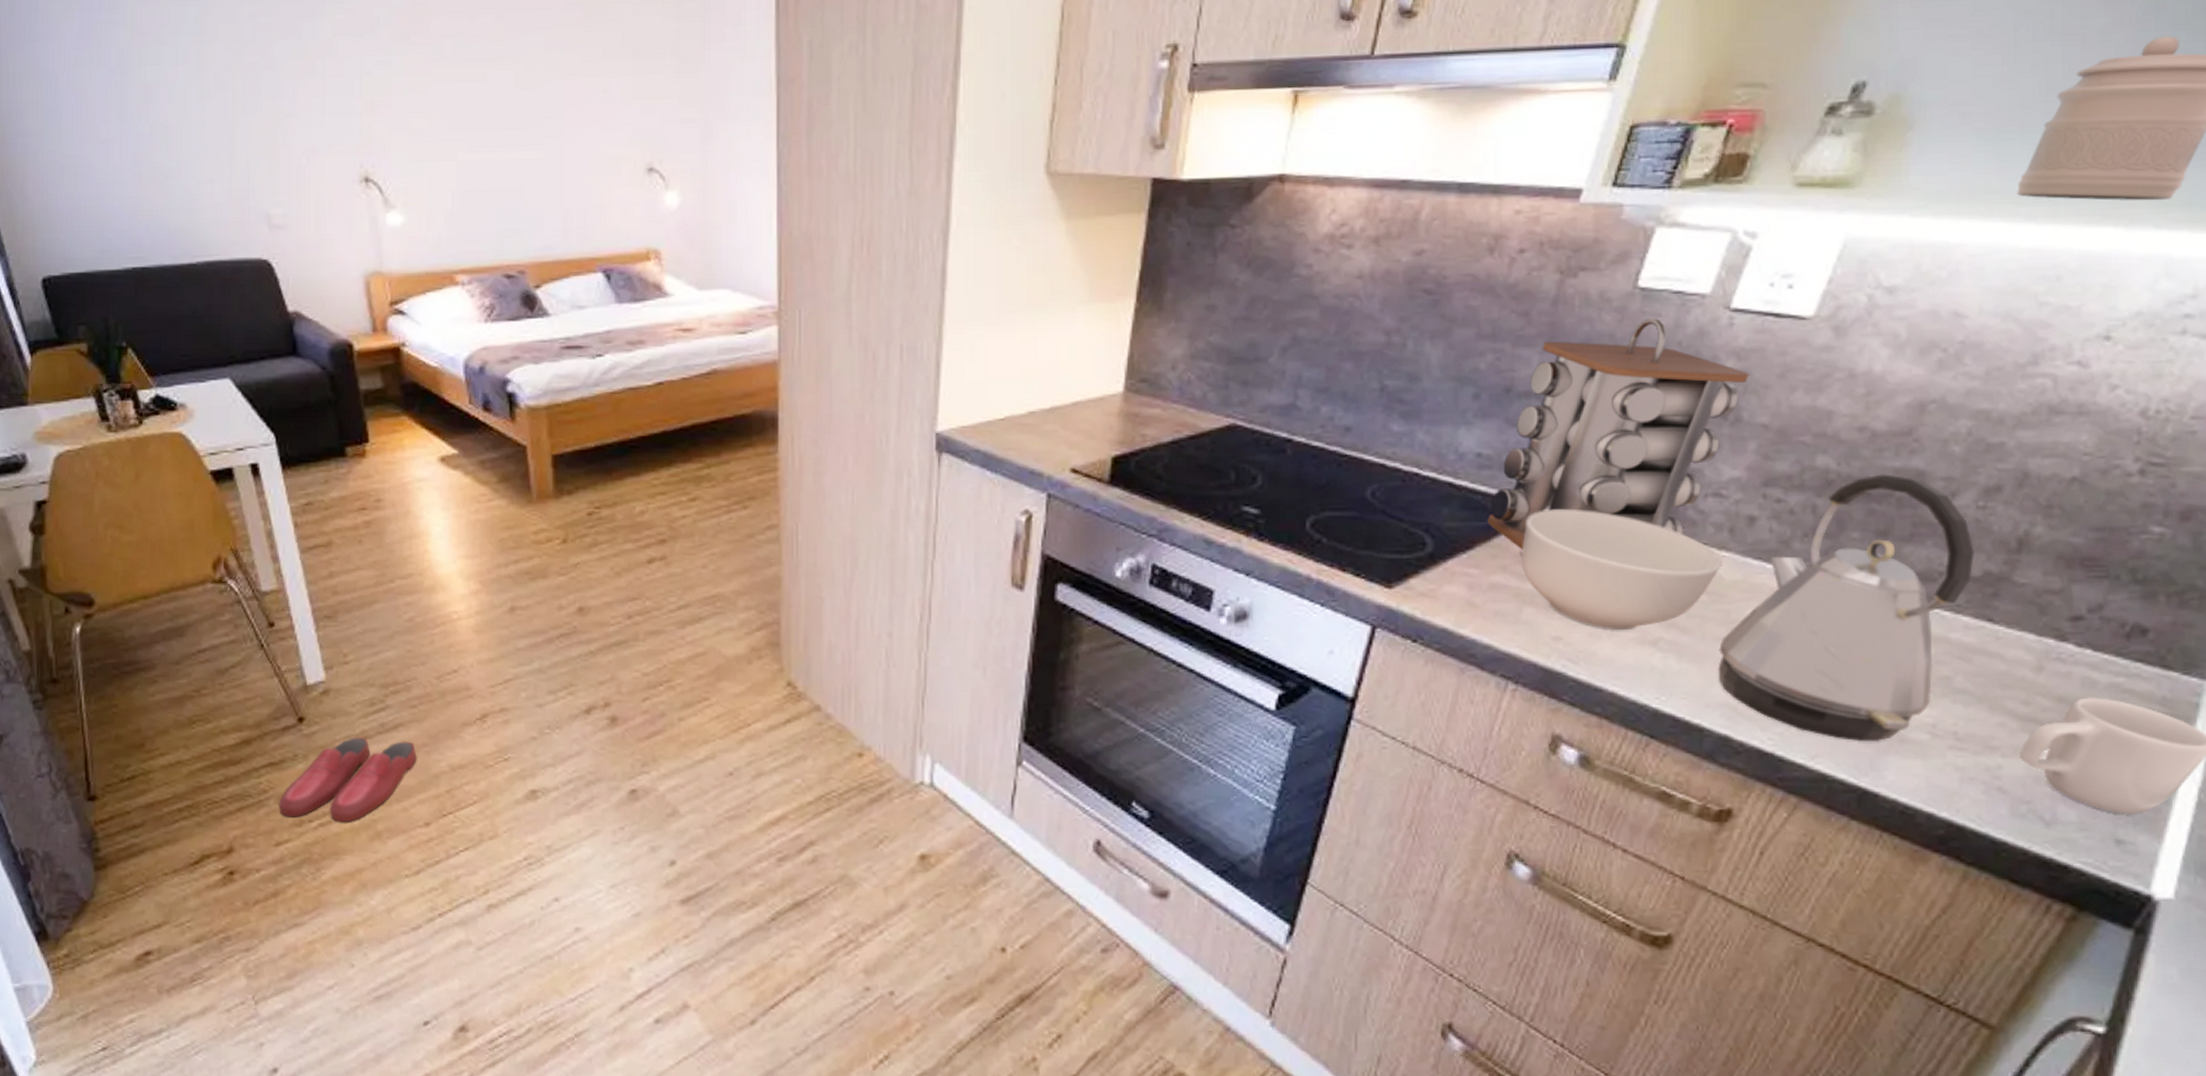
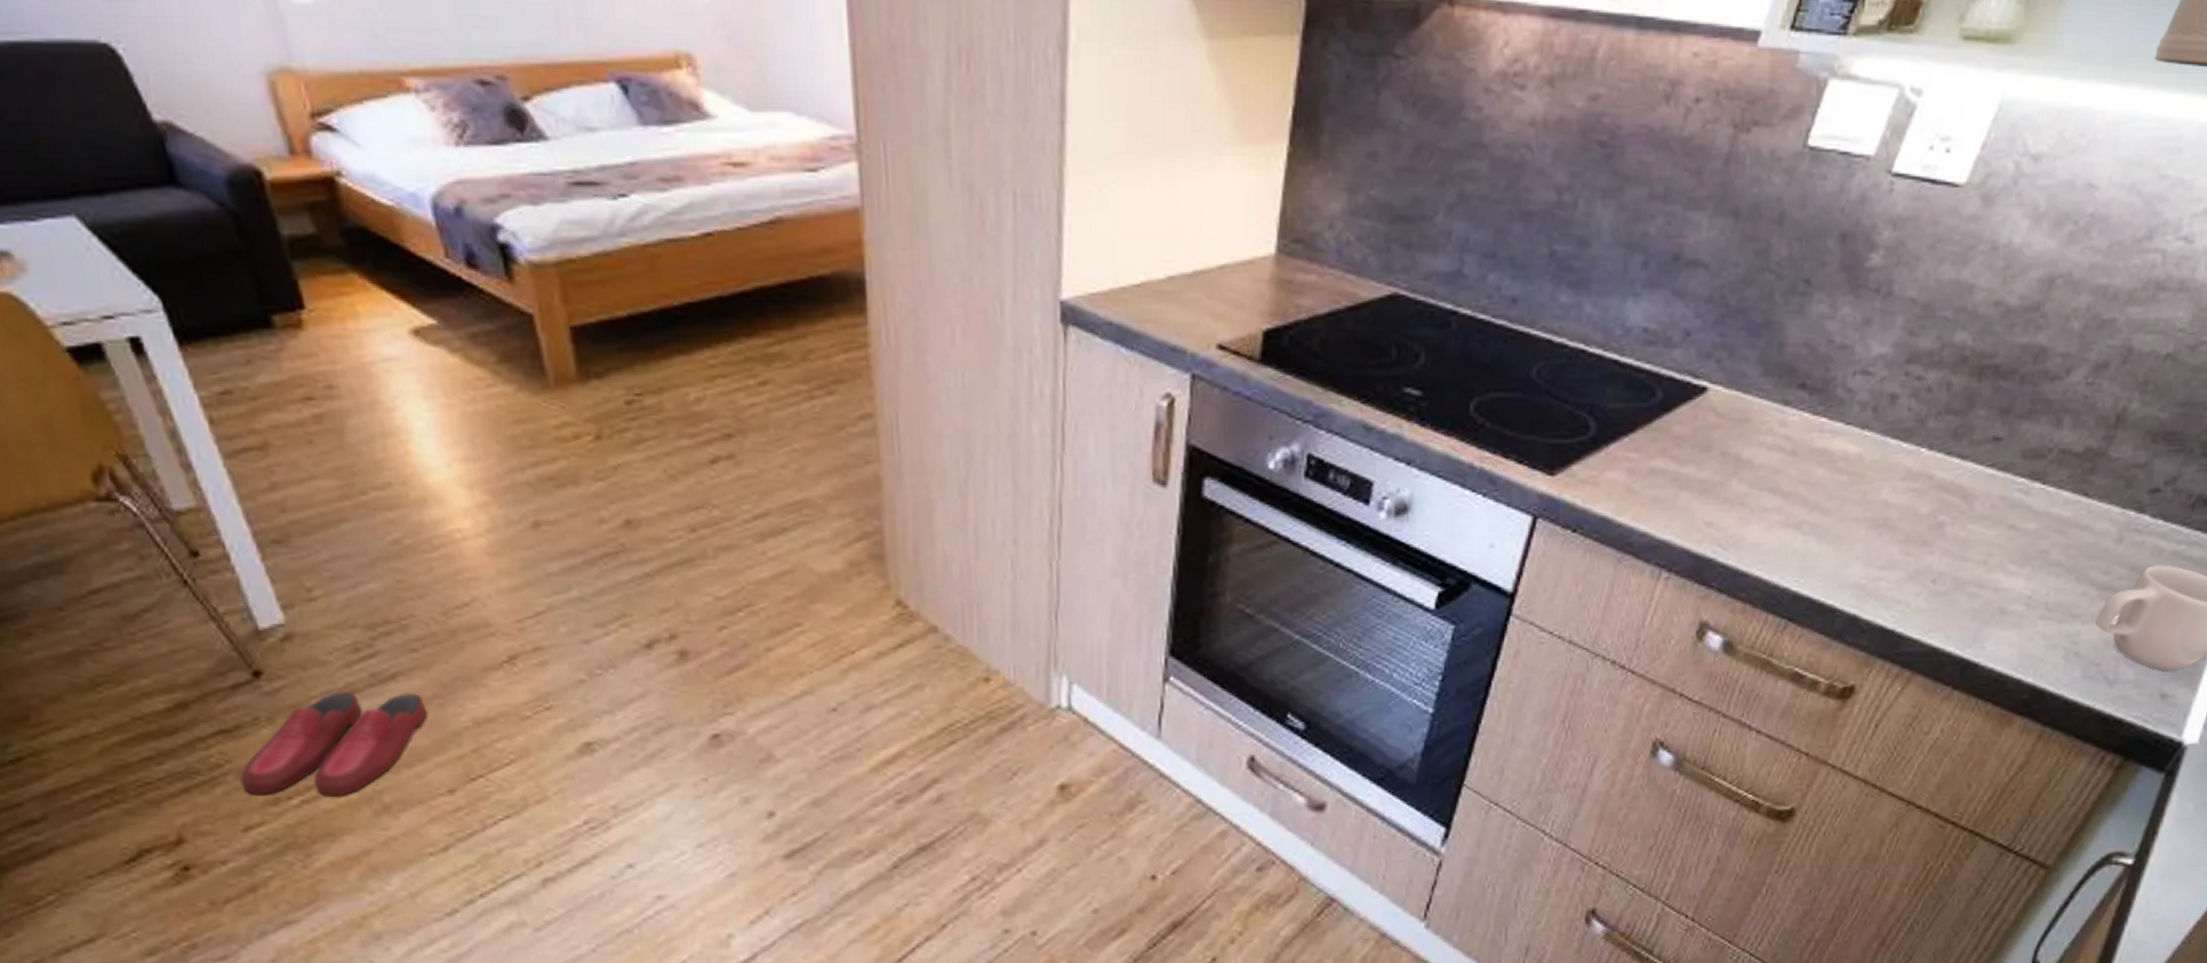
spice rack: present [1488,317,1750,550] -> none [1650,180,1904,433]
bowl: present [1522,510,1722,631] -> none [1681,389,1865,514]
kettle: present [1718,474,1974,743] -> none [1852,350,2080,615]

